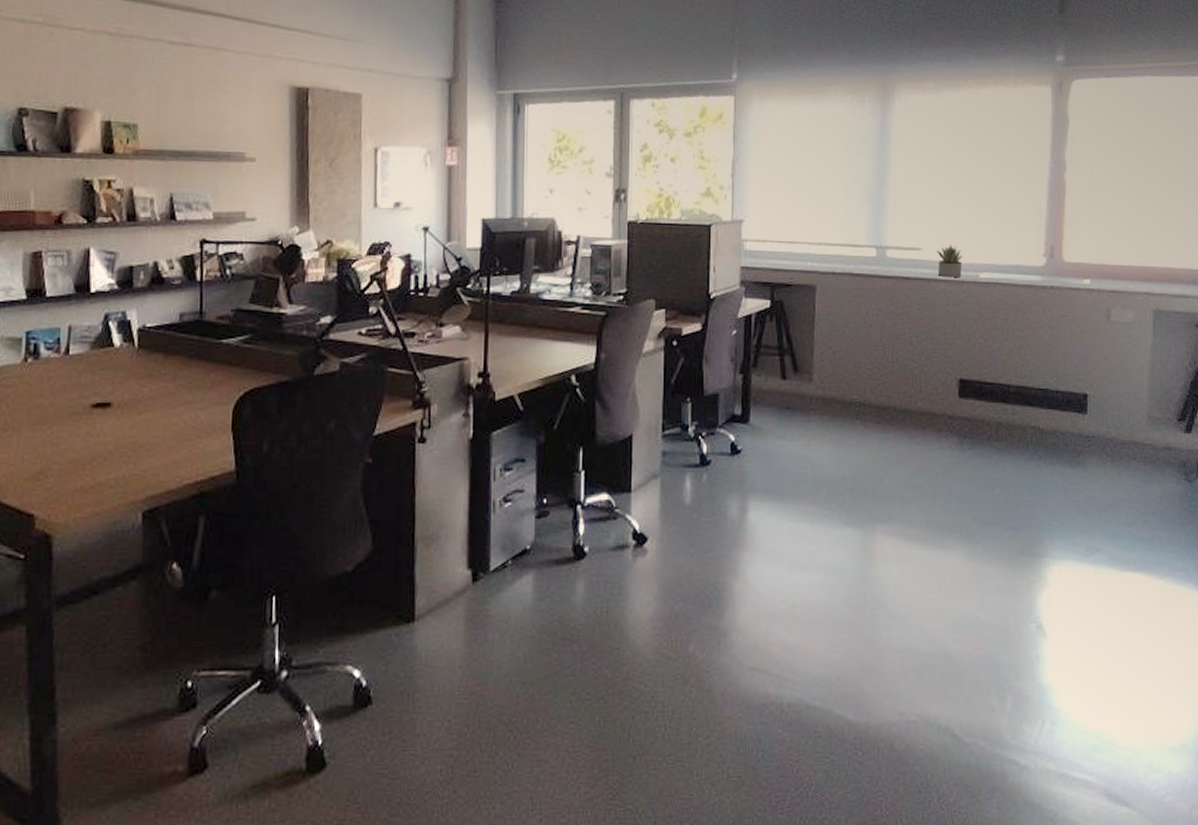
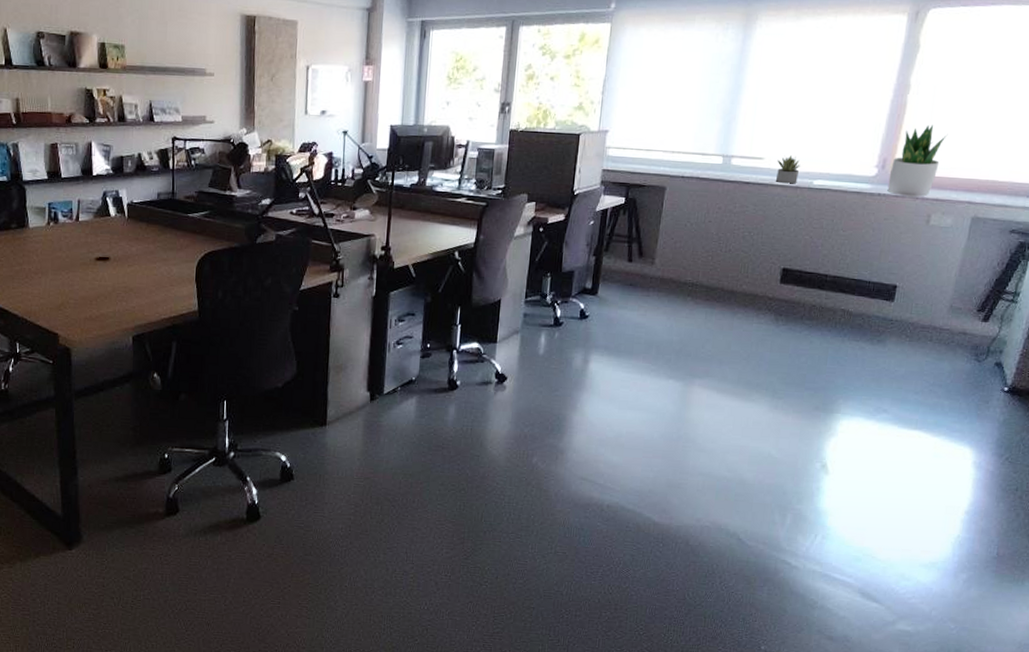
planter: none [1059,206,1114,290] -> present [887,125,948,198]

